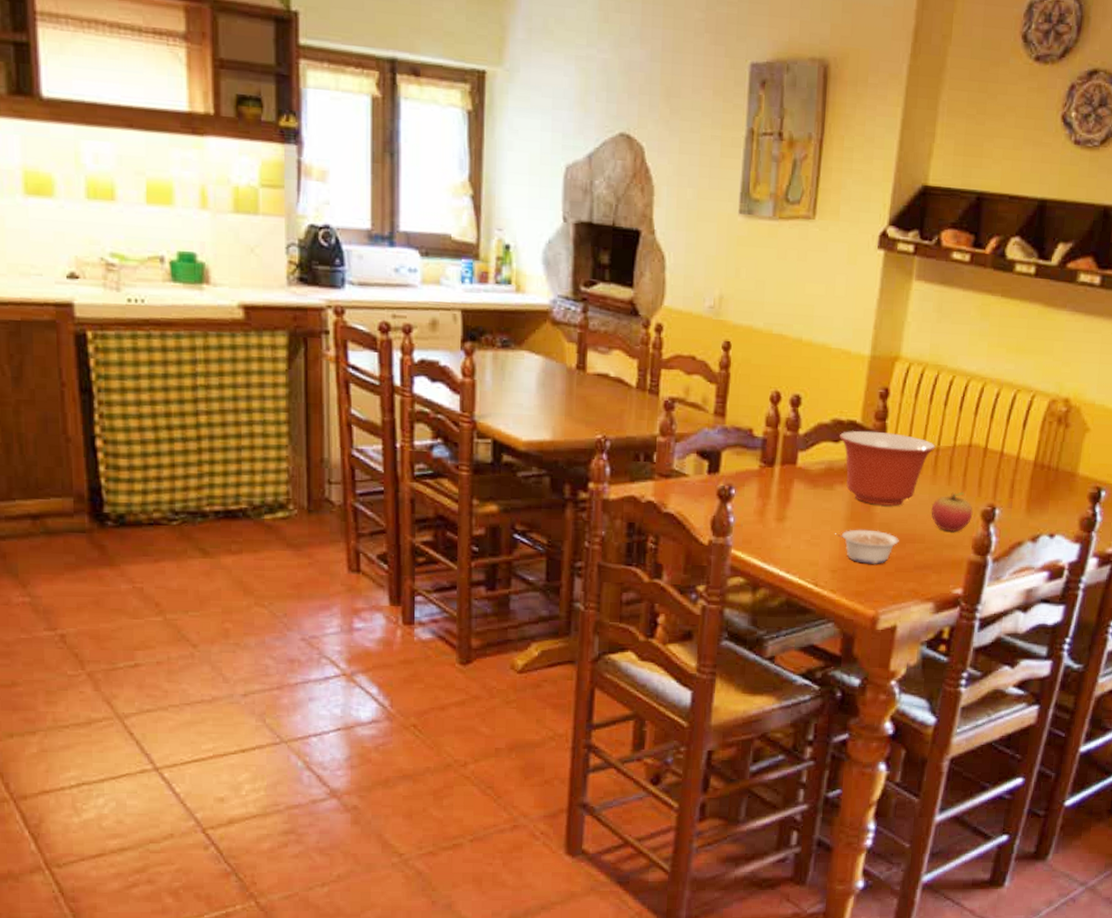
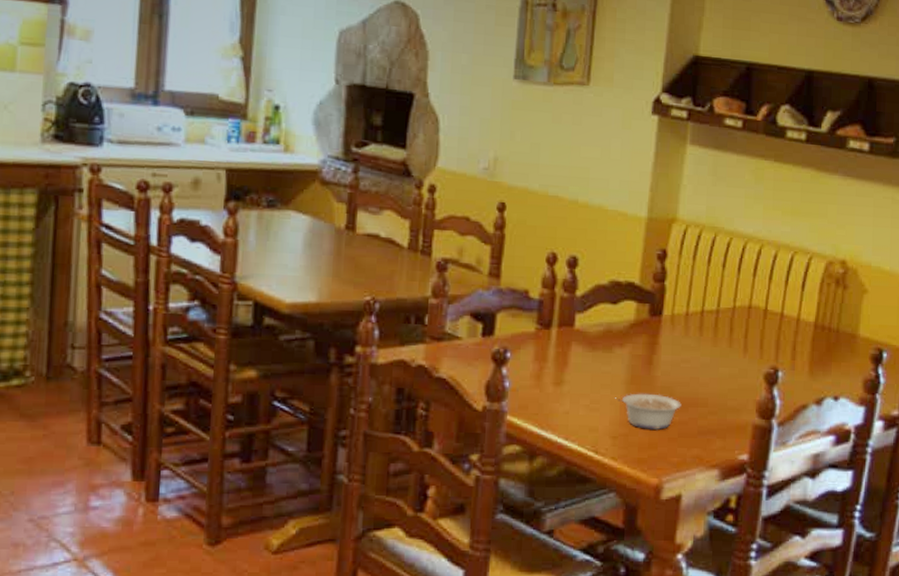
mixing bowl: present [839,430,936,507] -> none [617,292,715,369]
fruit: present [931,491,973,533] -> none [713,353,756,396]

